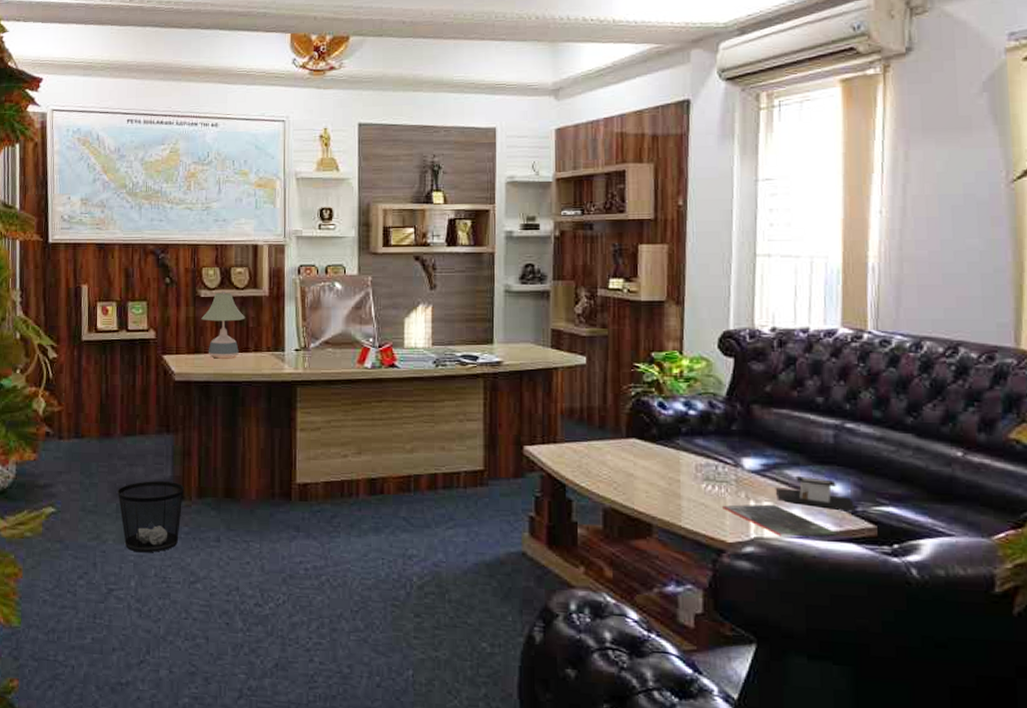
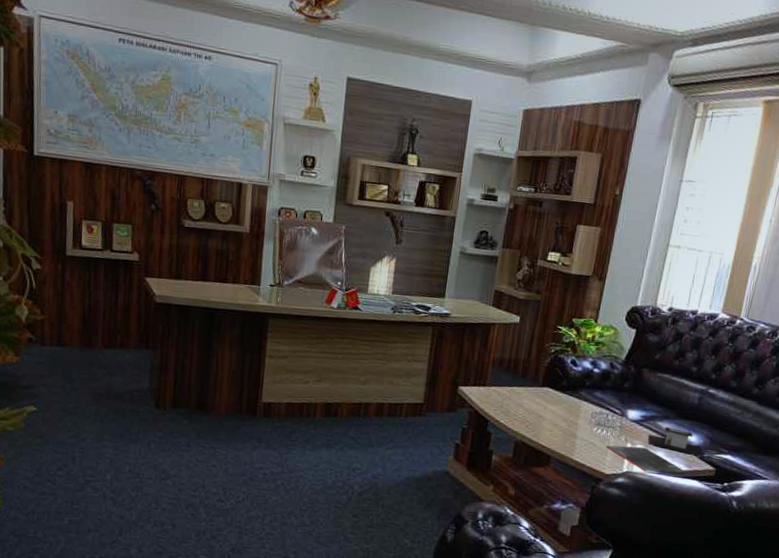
waste bin: present [117,481,185,553] -> none [97,390,161,452]
desk lamp: present [201,291,245,359] -> none [184,223,226,288]

